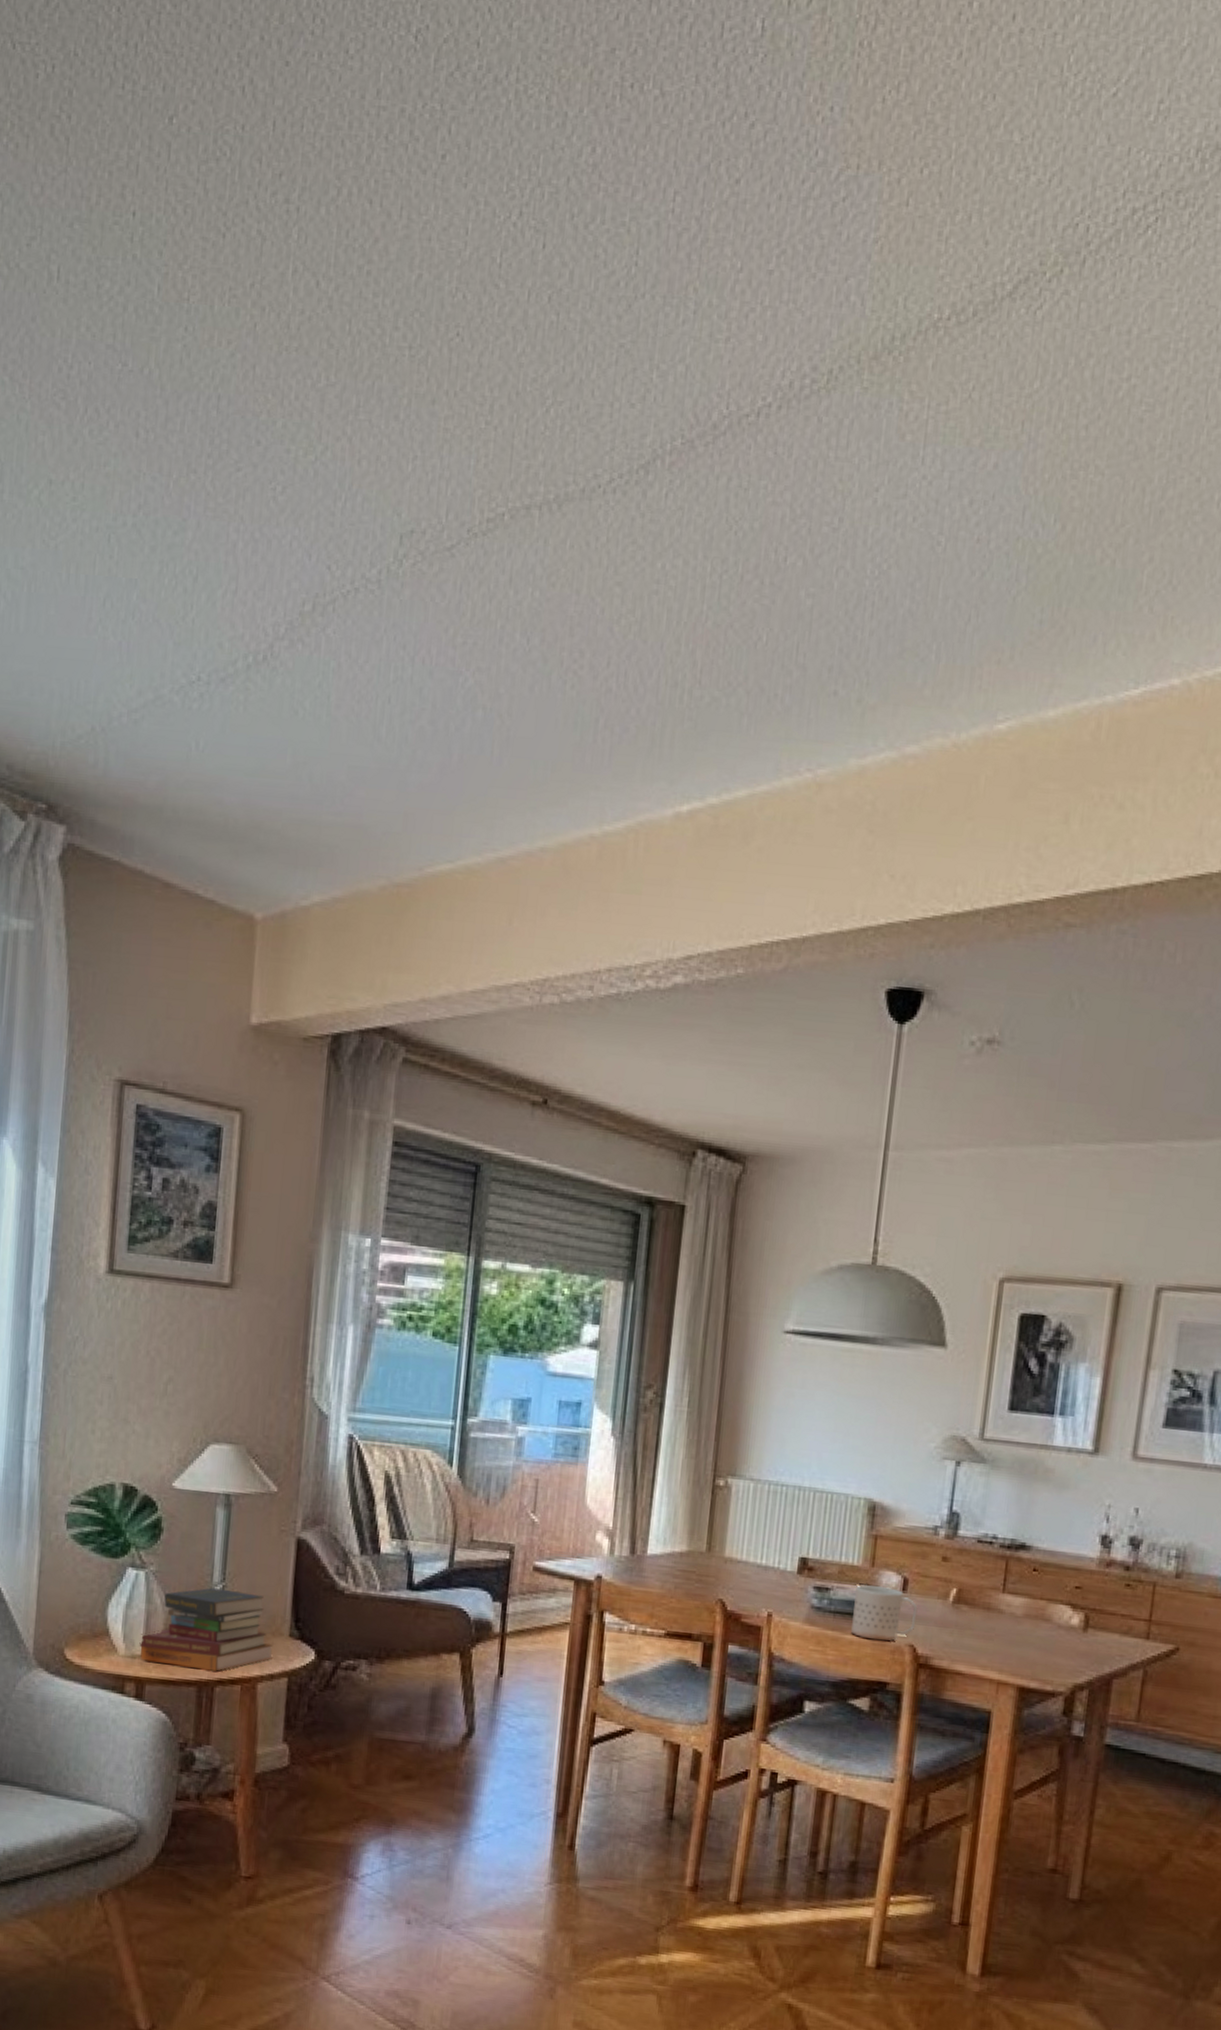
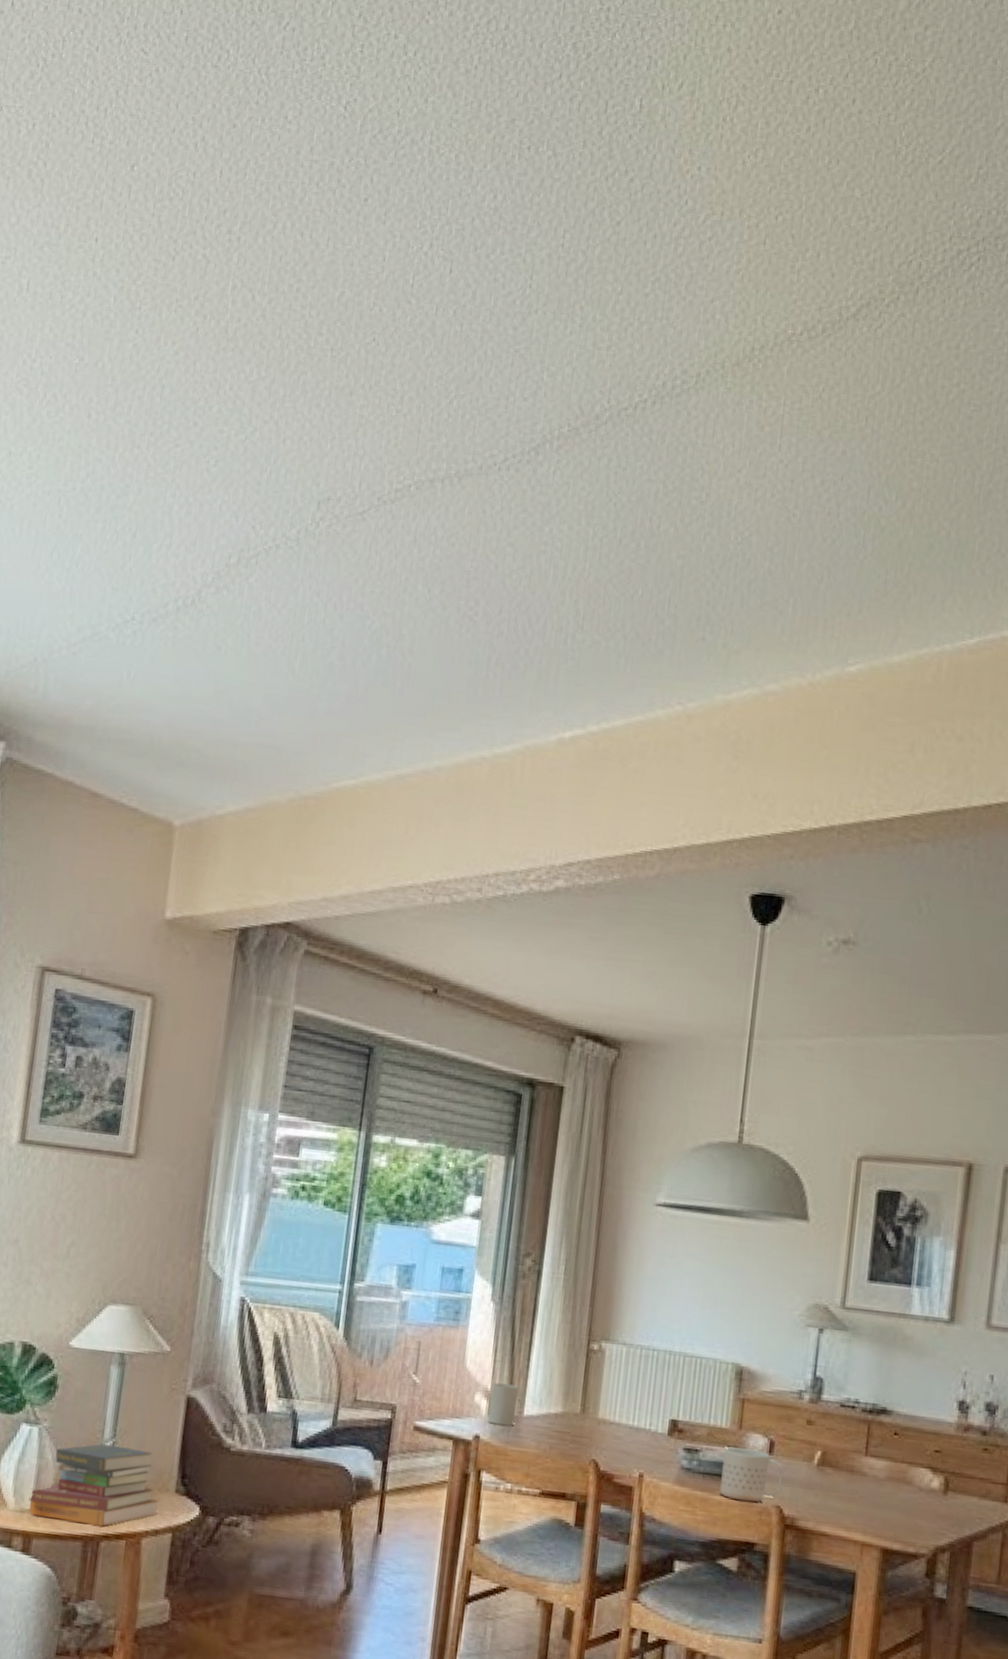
cup: none [610,1521,641,1566] -> present [488,1382,518,1426]

